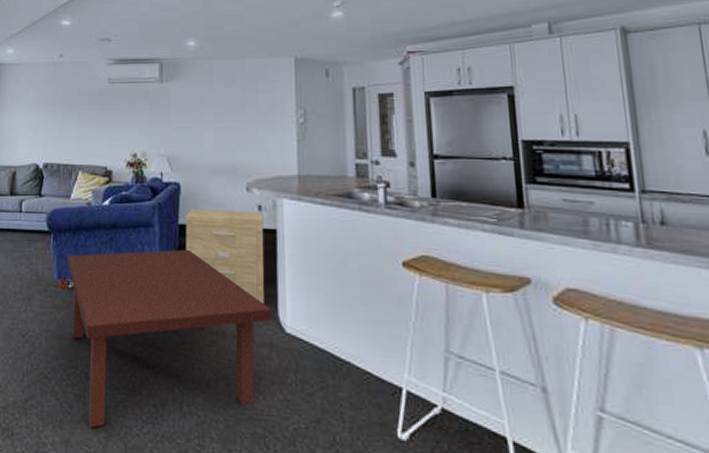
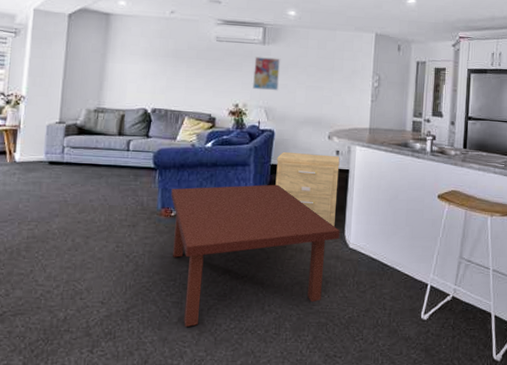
wall art: none [152,97,182,136] -> present [253,57,281,91]

